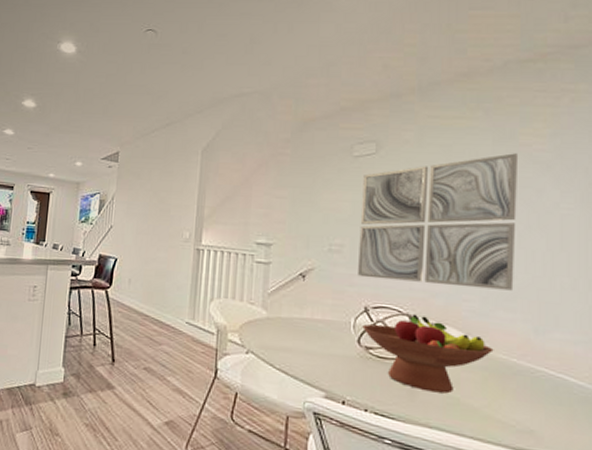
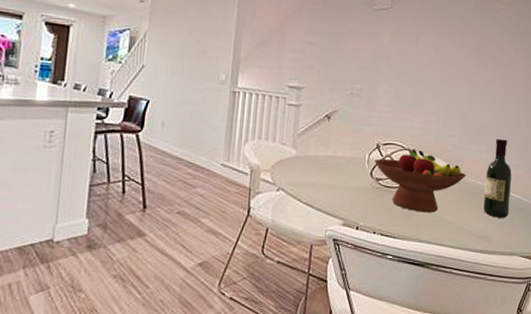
wall art: present [358,153,519,291] -> none [373,16,491,128]
wine bottle: none [523,305,567,410] -> present [483,139,512,218]

